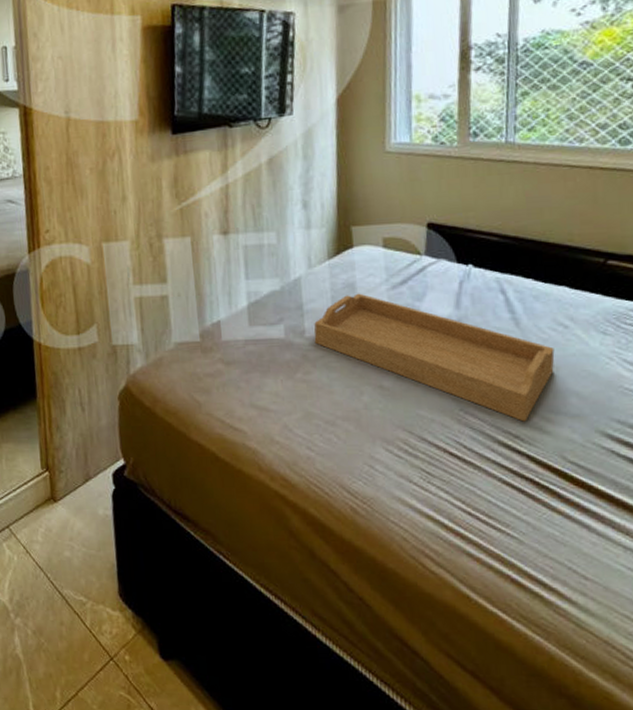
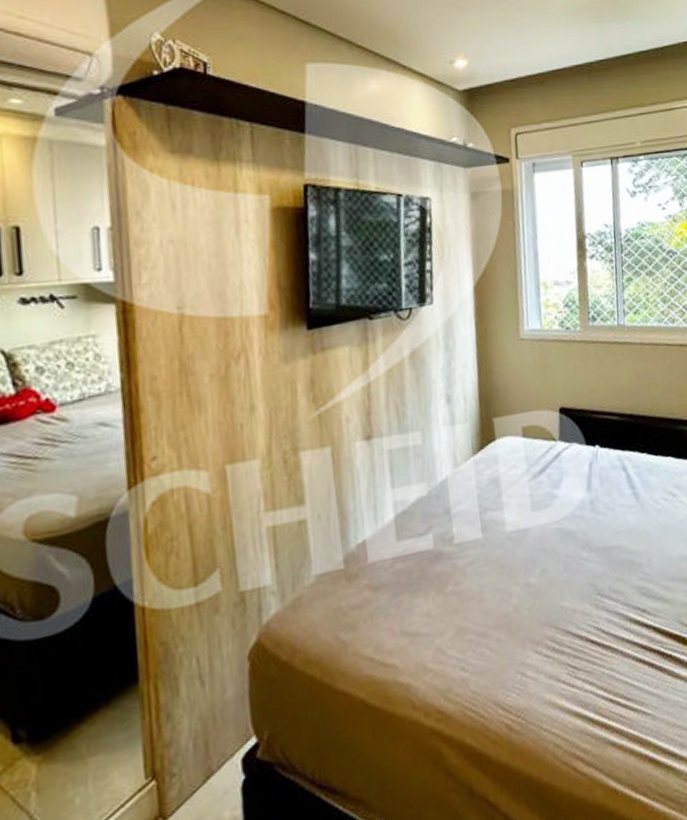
serving tray: present [314,293,555,422] -> none [462,487,668,595]

